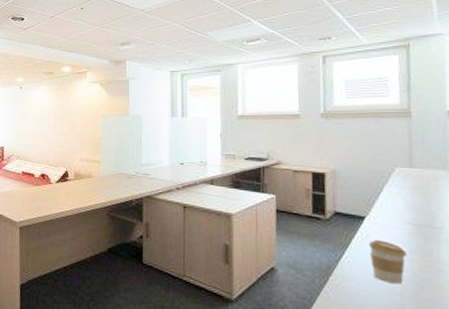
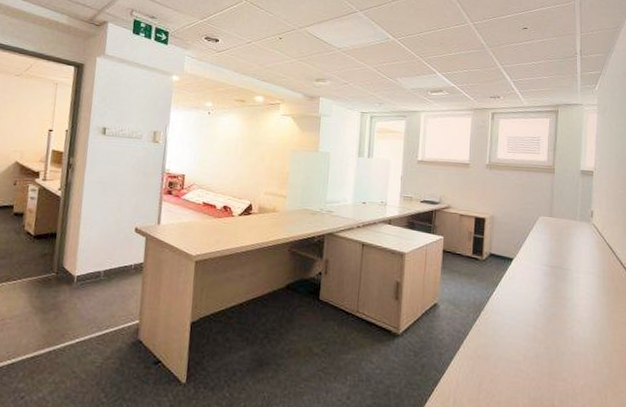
coffee cup: present [368,240,407,283] -> none [513,279,542,317]

